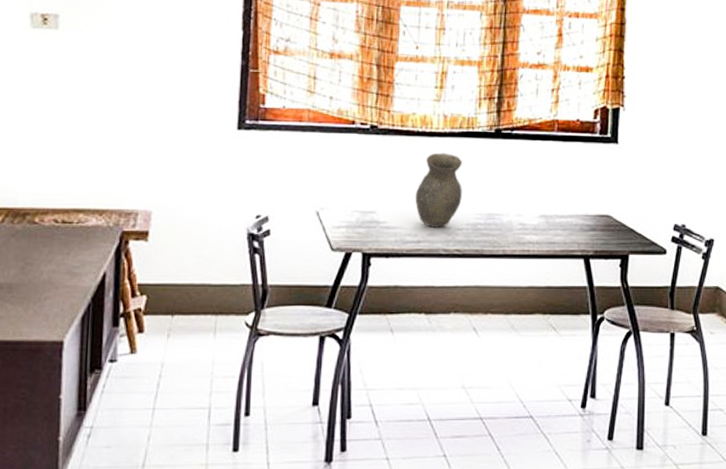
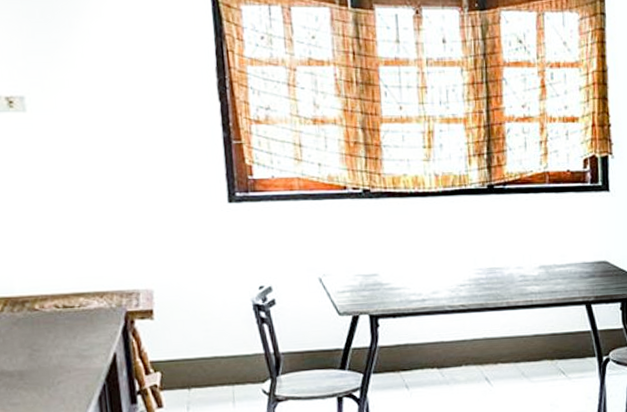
vase: present [415,153,463,228] -> none [415,212,462,286]

